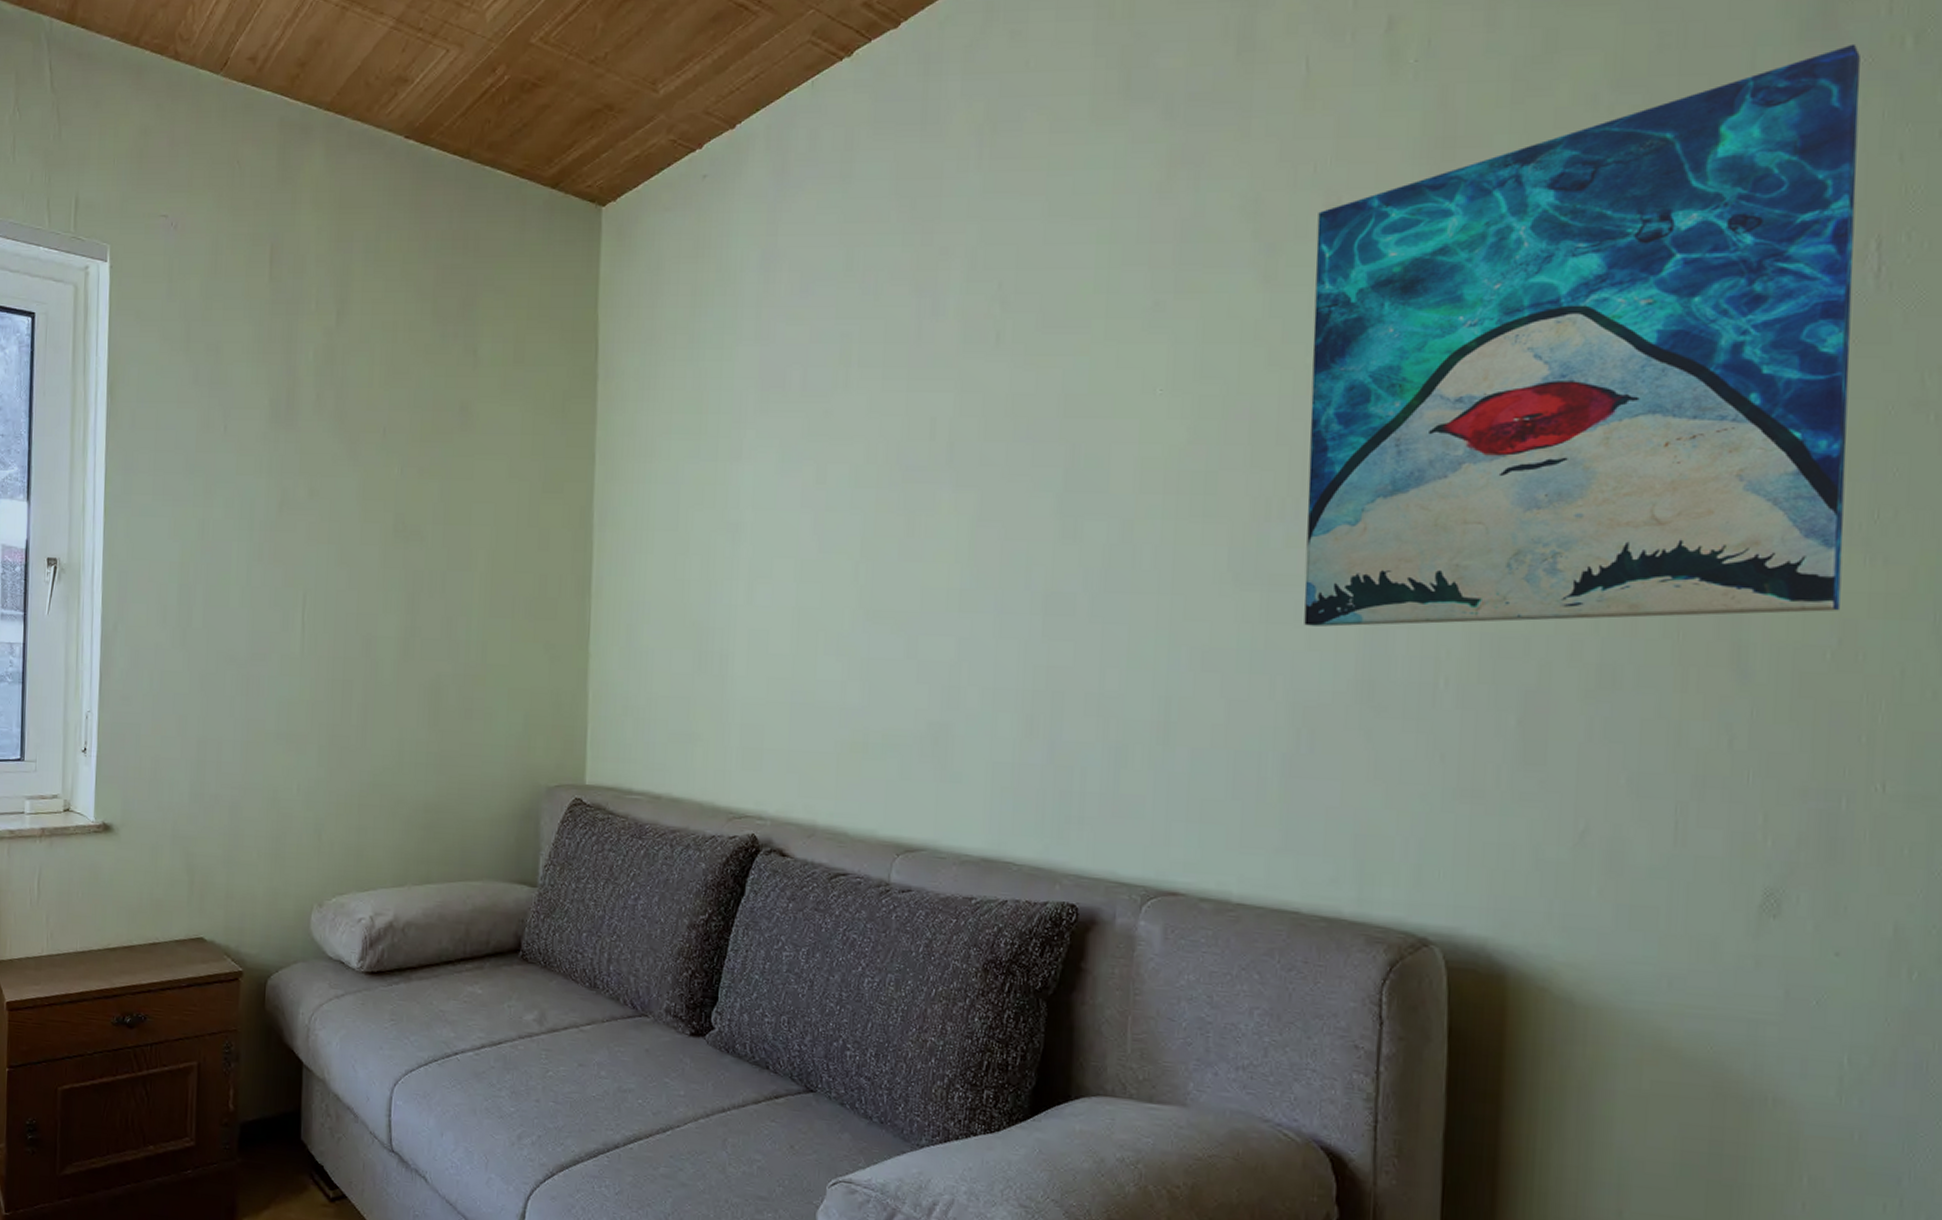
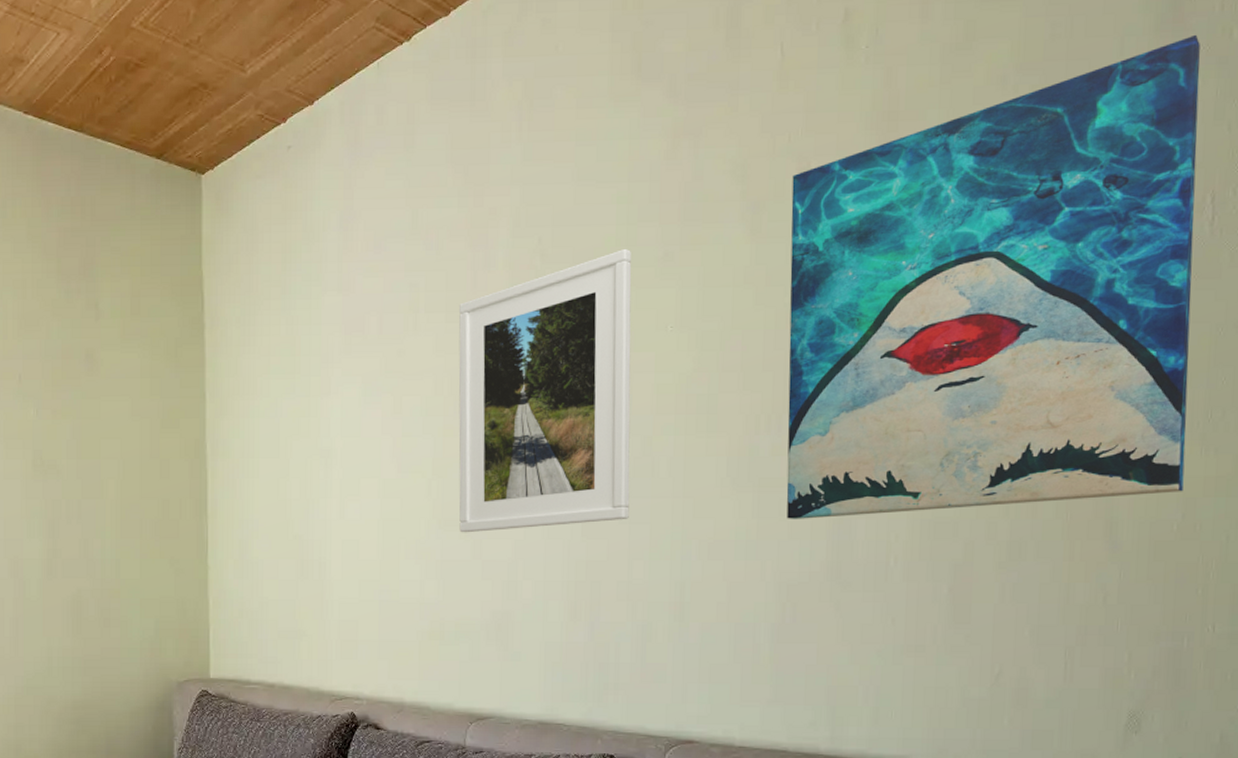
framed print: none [891,296,1113,627] -> present [458,248,632,533]

